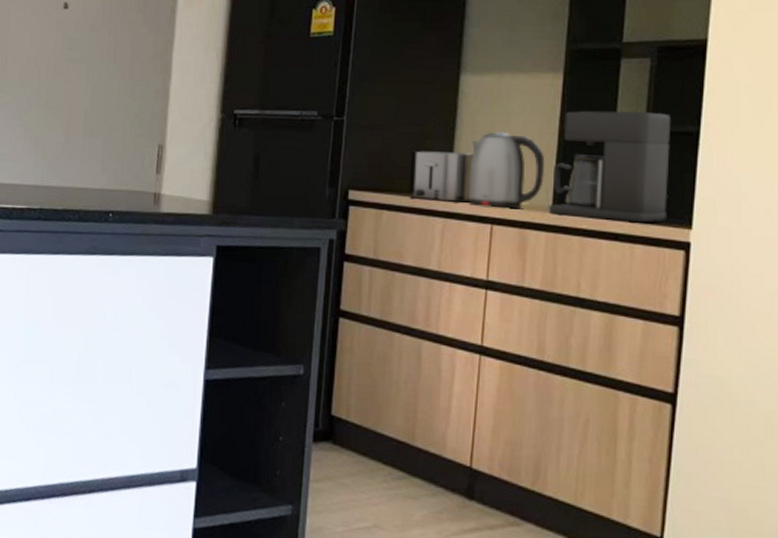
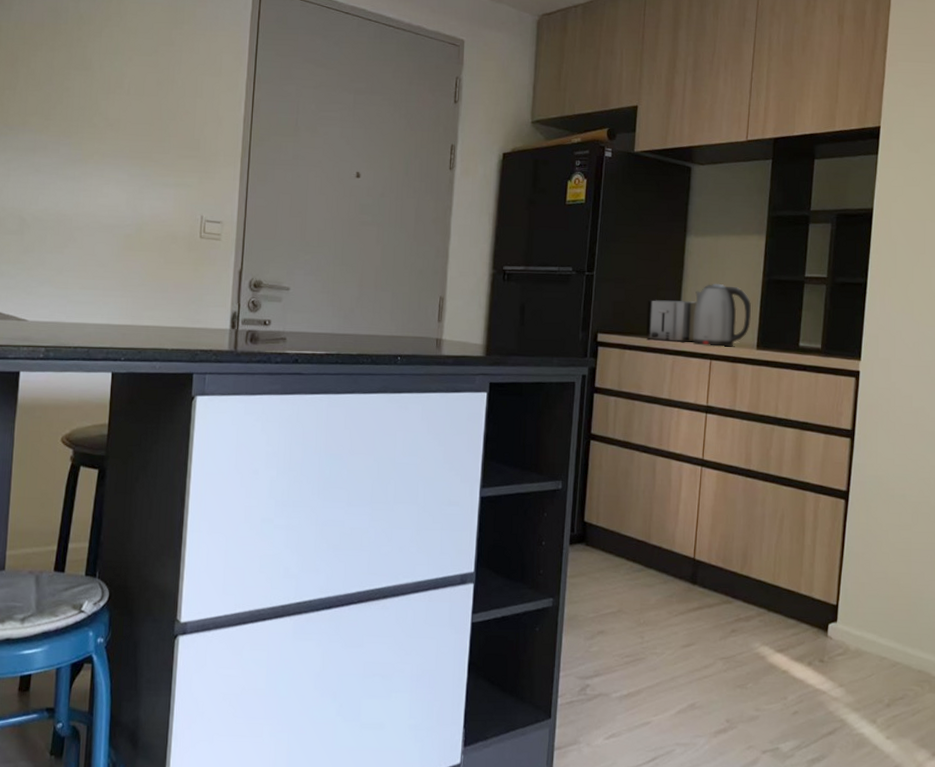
coffee maker: present [549,110,672,224] -> none [754,265,846,357]

